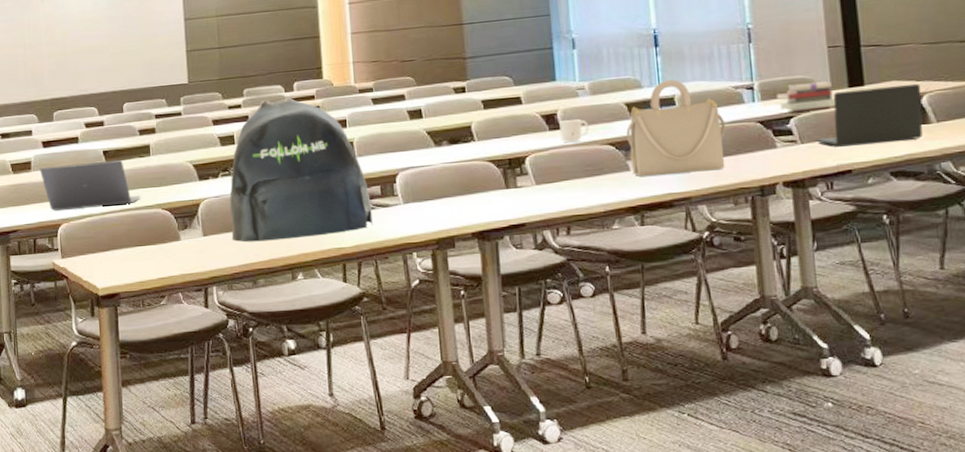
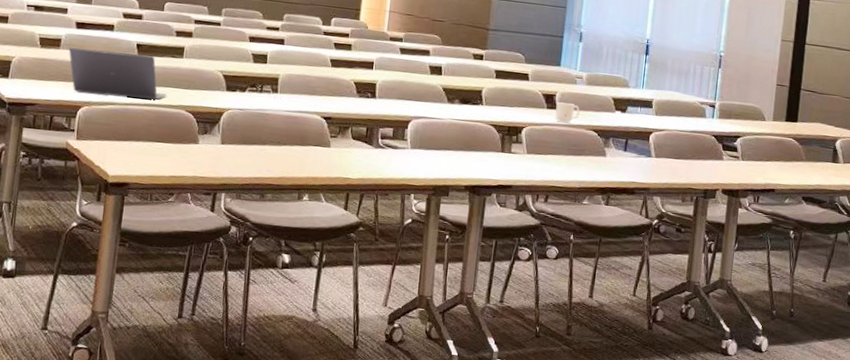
backpack: present [229,96,373,242] -> none [249,28,383,164]
handbag: present [626,80,726,176] -> none [607,85,688,170]
books: present [777,81,835,112] -> none [731,109,774,136]
laptop: present [817,83,923,147] -> none [754,123,838,174]

